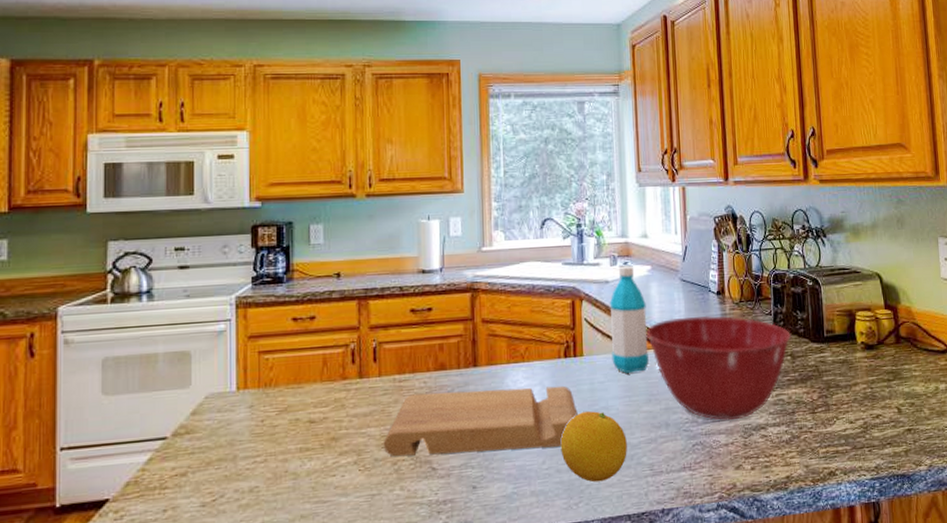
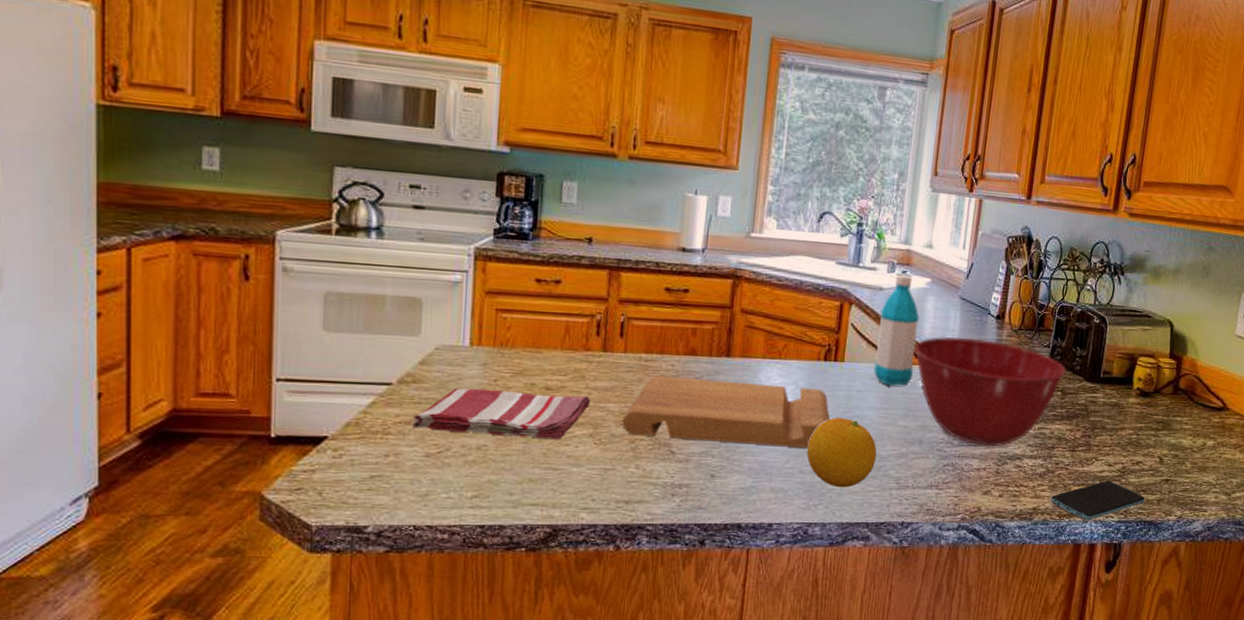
dish towel: none [187,423,352,479] -> present [412,388,591,440]
smartphone: none [802,438,893,482] -> present [1051,480,1145,521]

